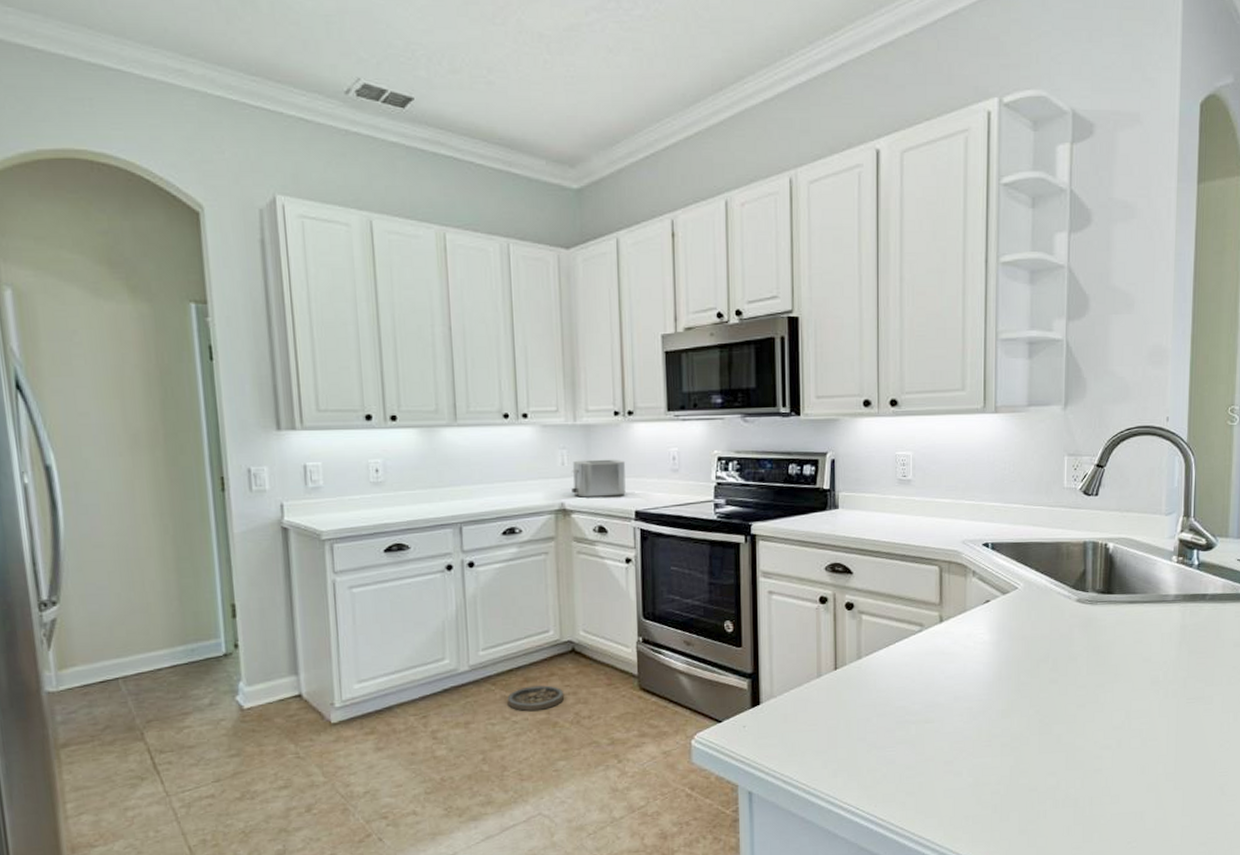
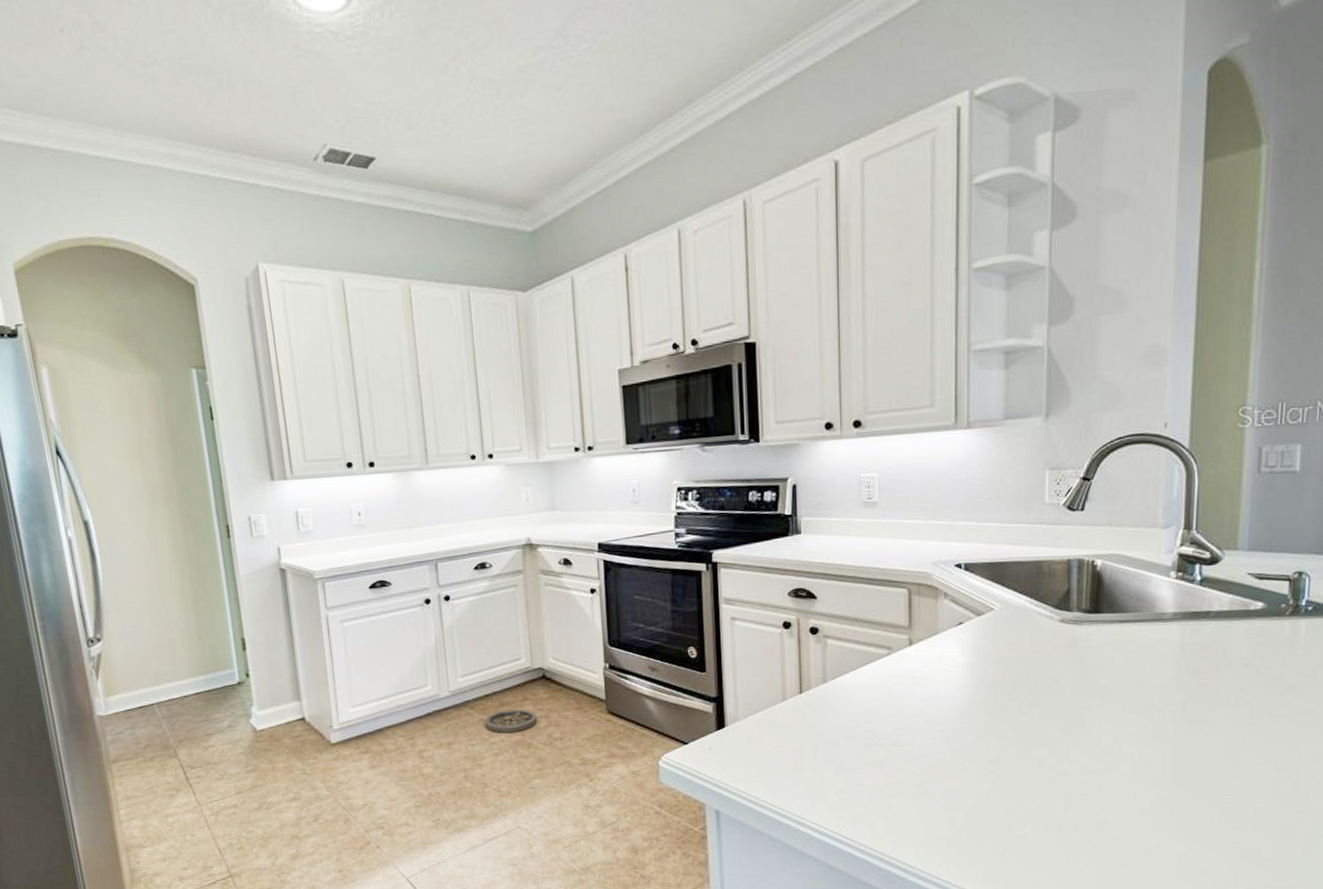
toaster: present [571,459,626,499] -> none [536,493,588,533]

